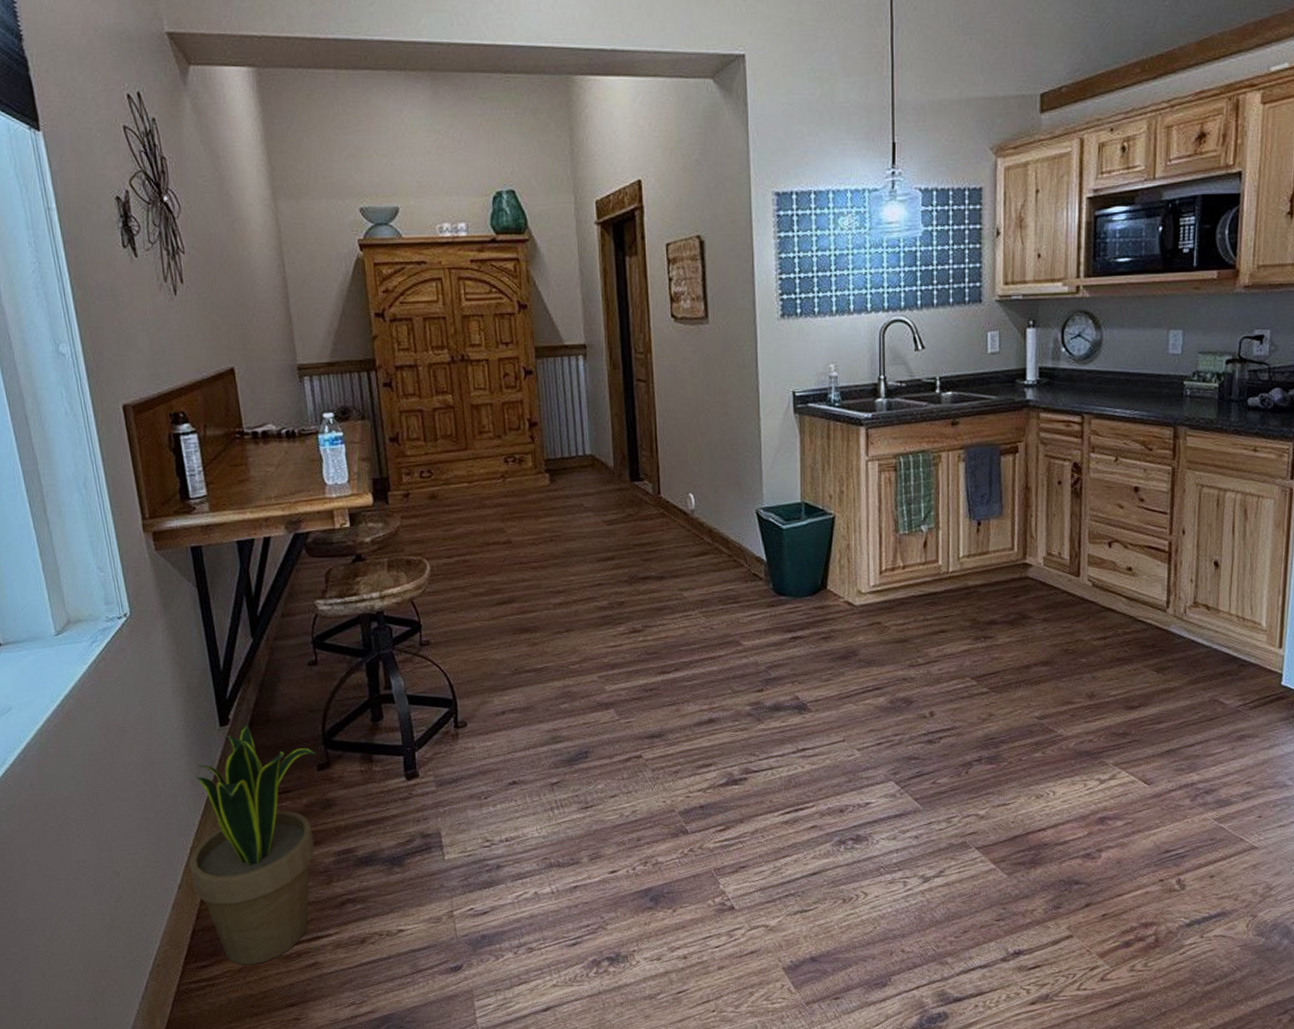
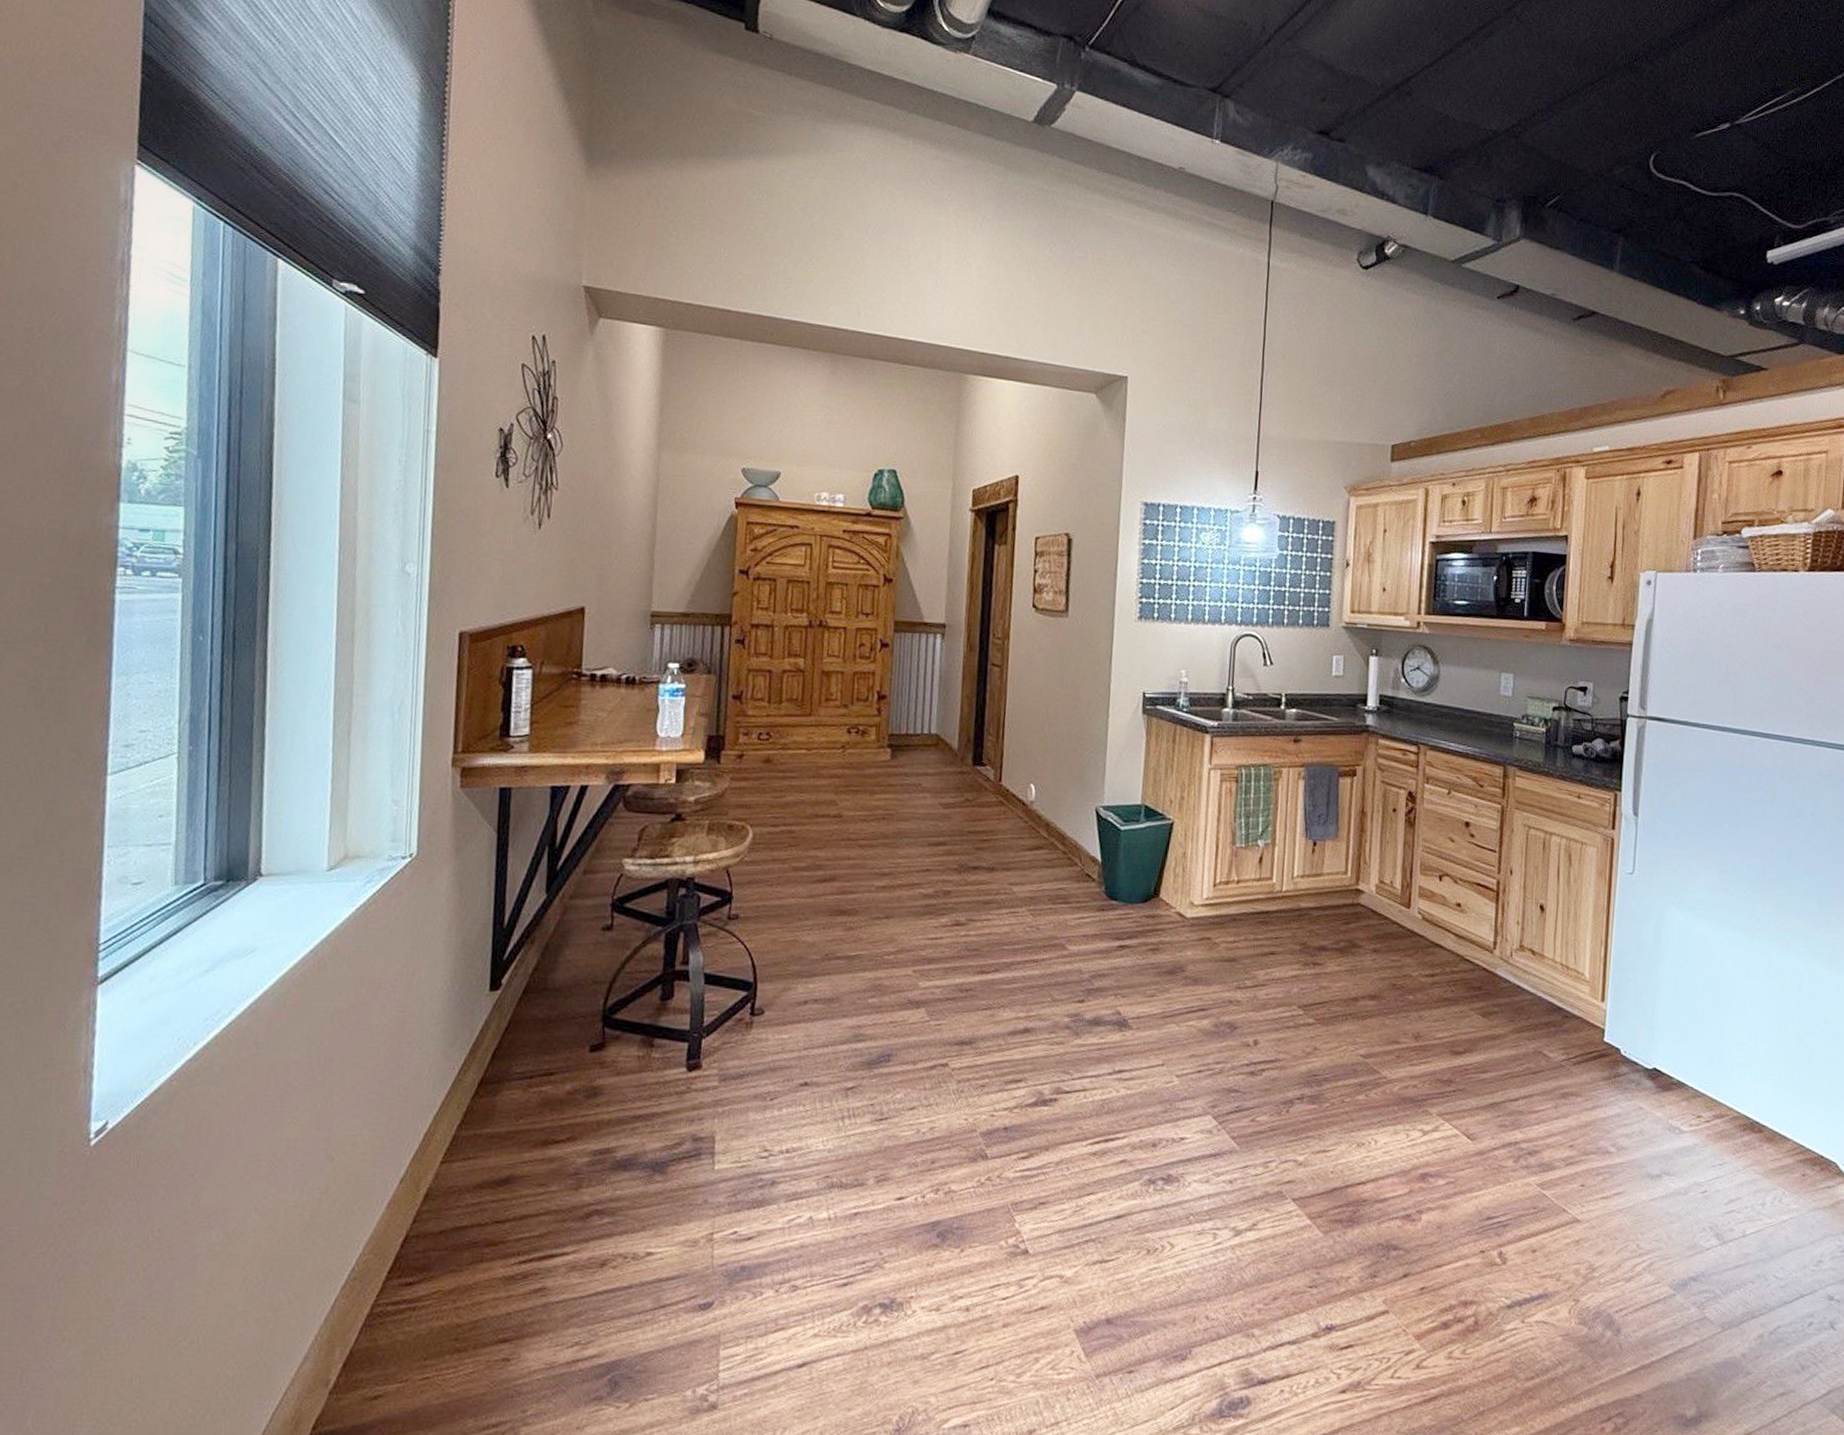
potted plant: present [189,725,317,965] -> none [418,991,592,1286]

